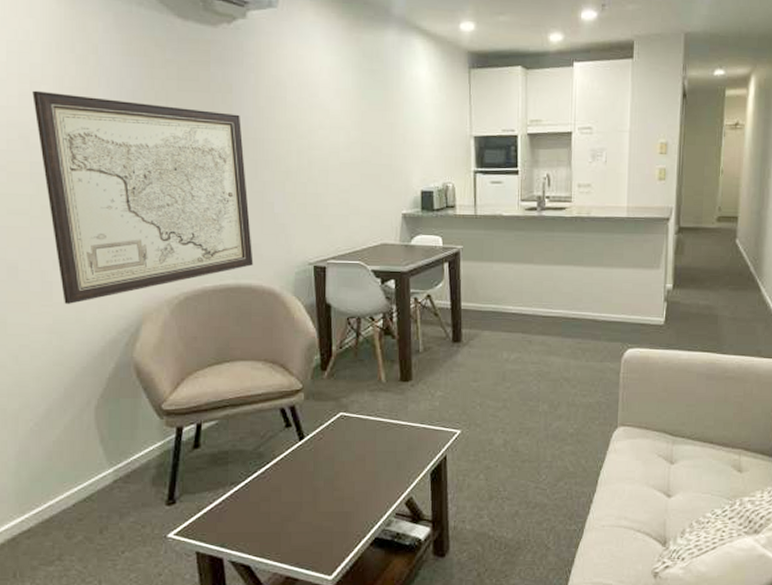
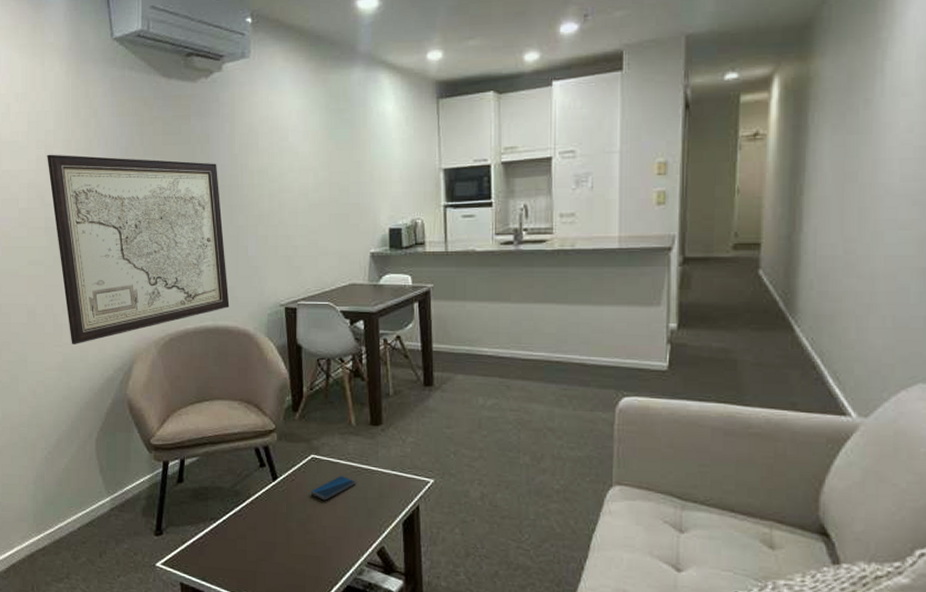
smartphone: none [338,431,385,457] -> present [310,475,356,501]

